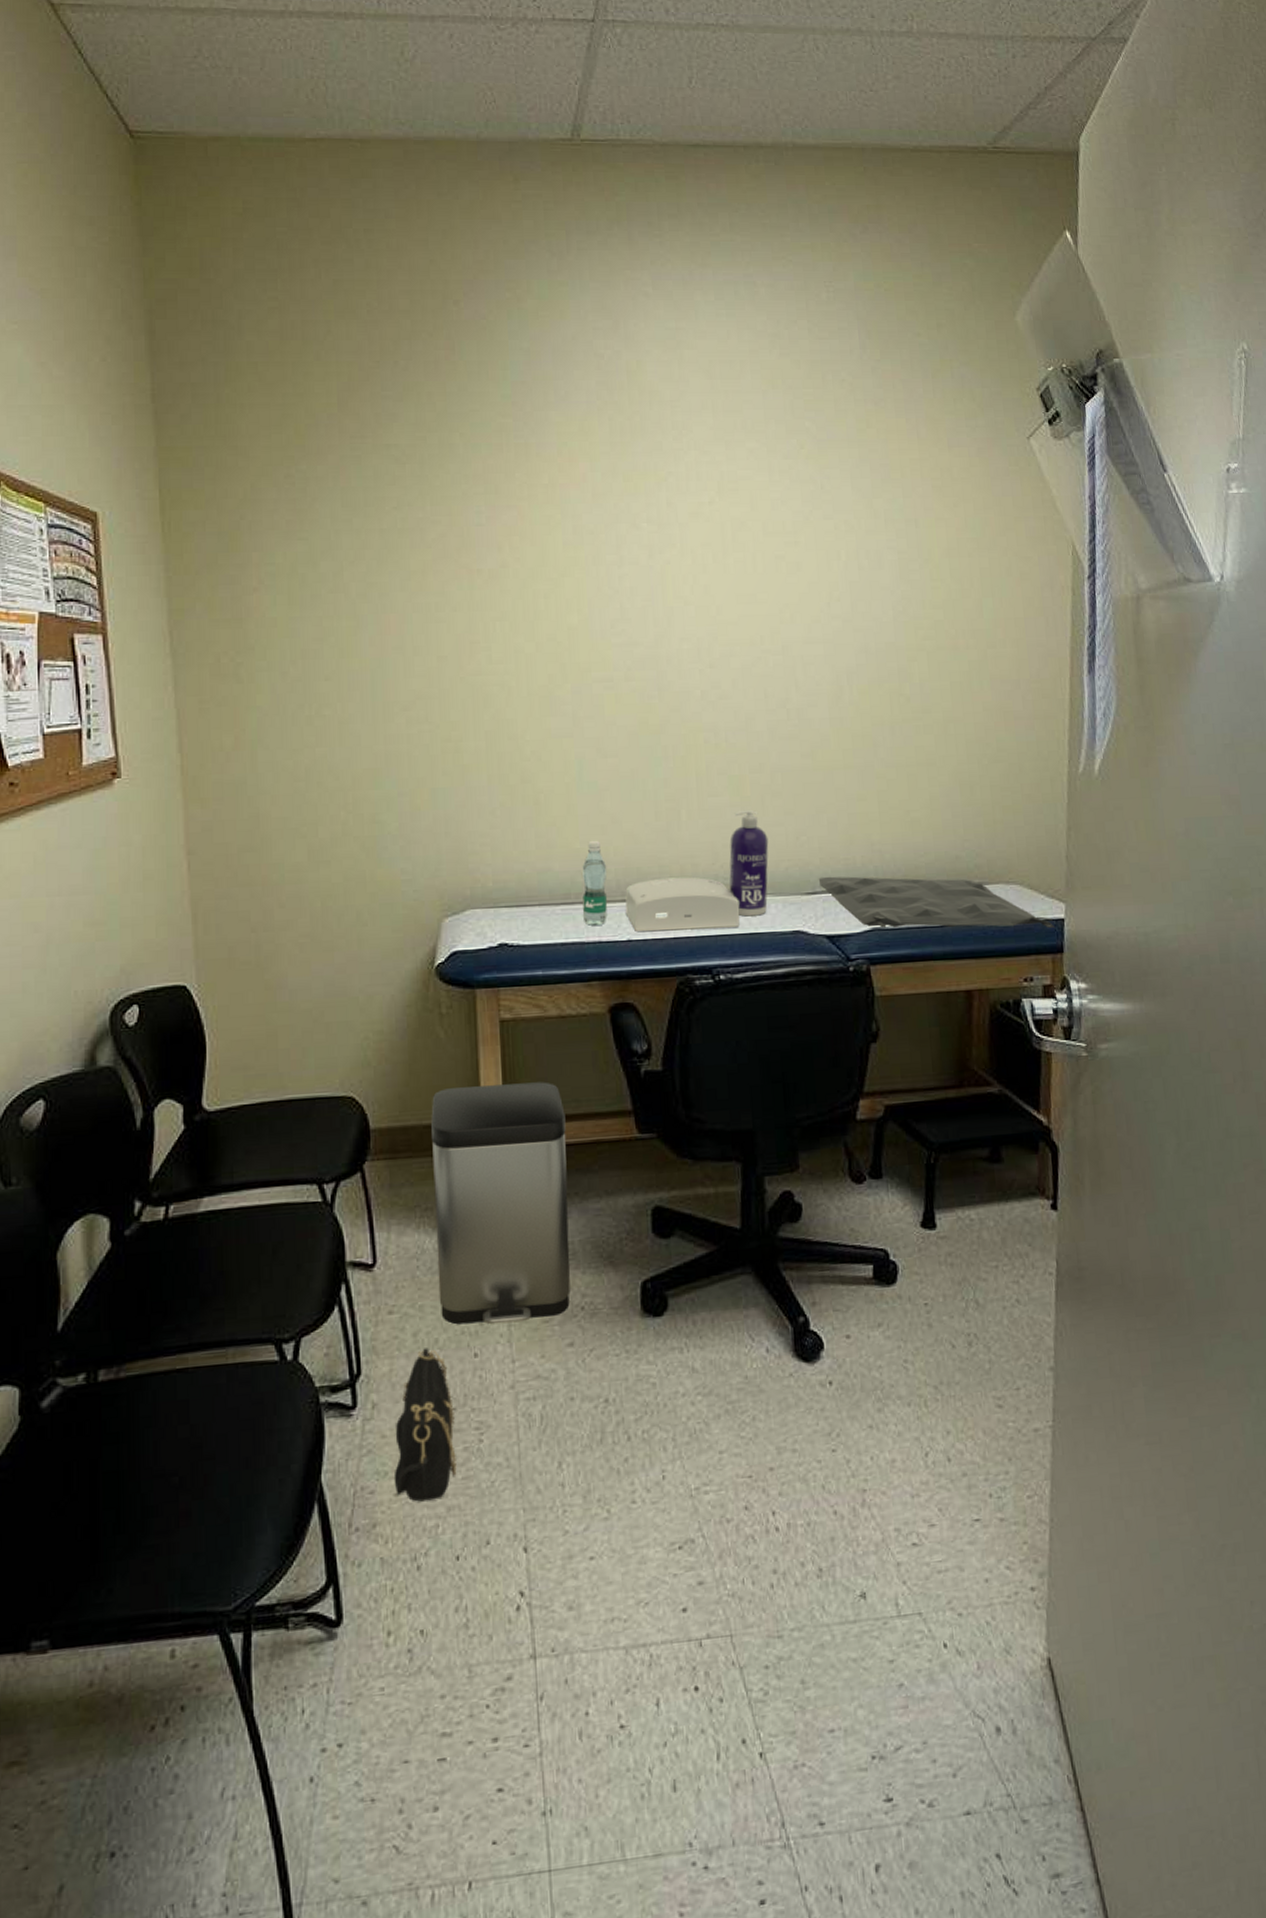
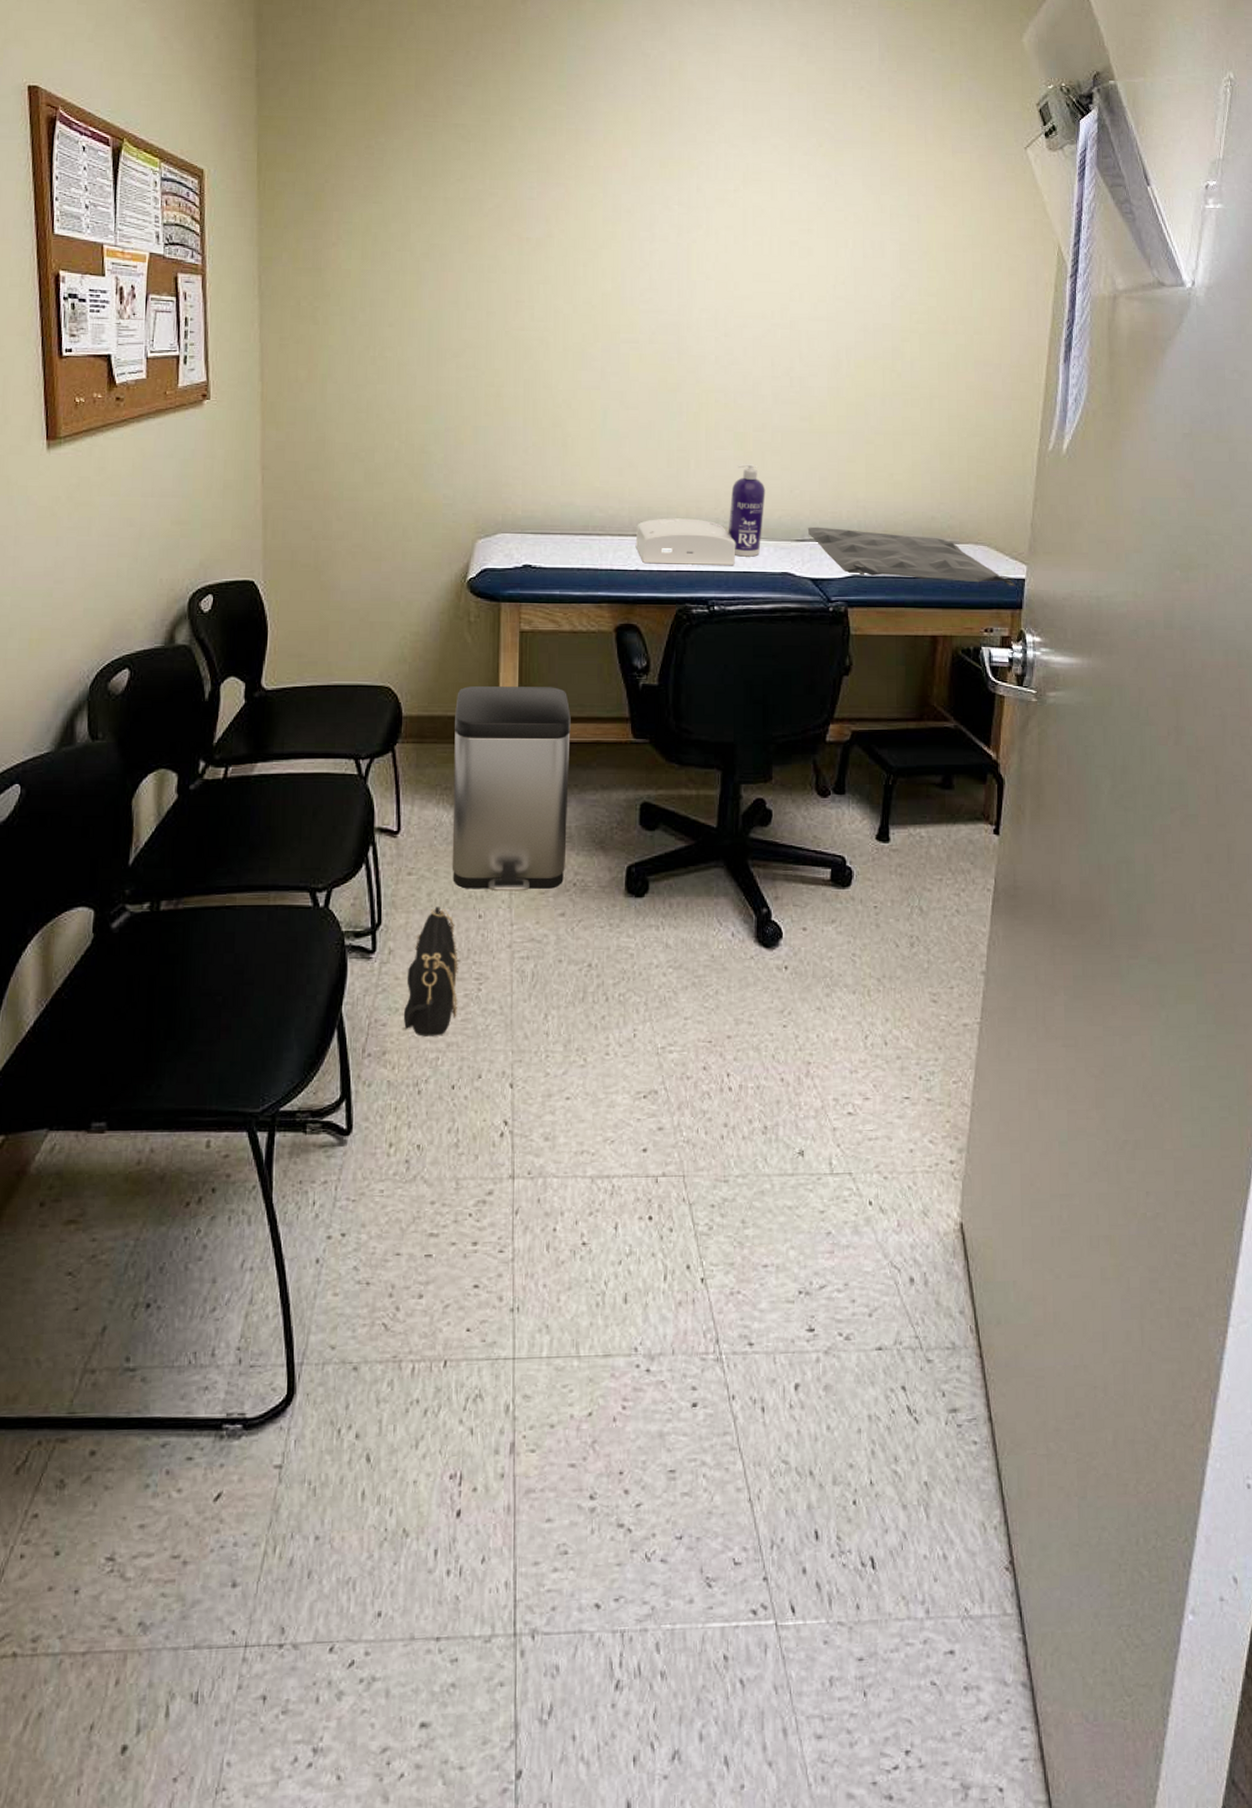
bottle: present [582,840,608,926] -> none [598,481,622,555]

